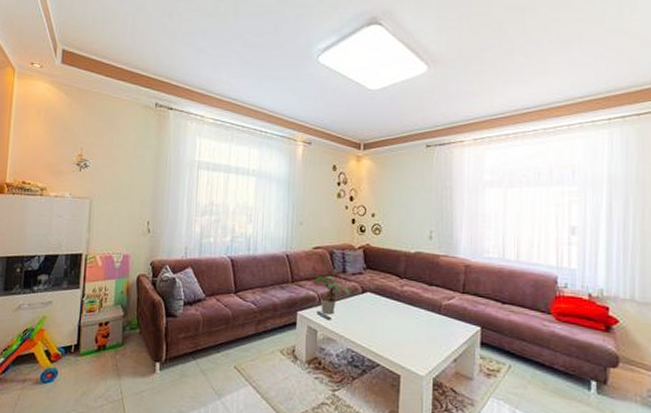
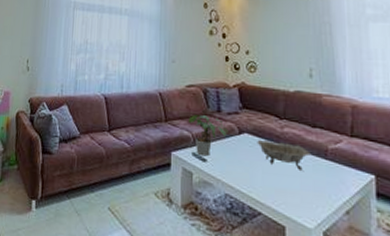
decorative bowl: none [378,298,426,325] -> present [257,140,310,170]

